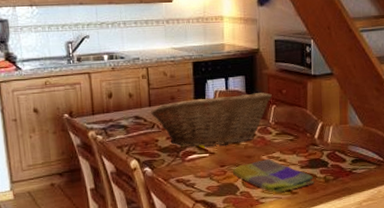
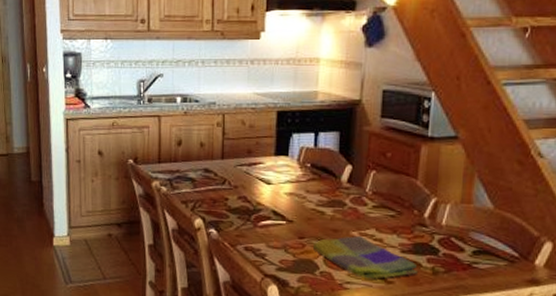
fruit basket: present [150,92,272,147] -> none [222,149,372,214]

